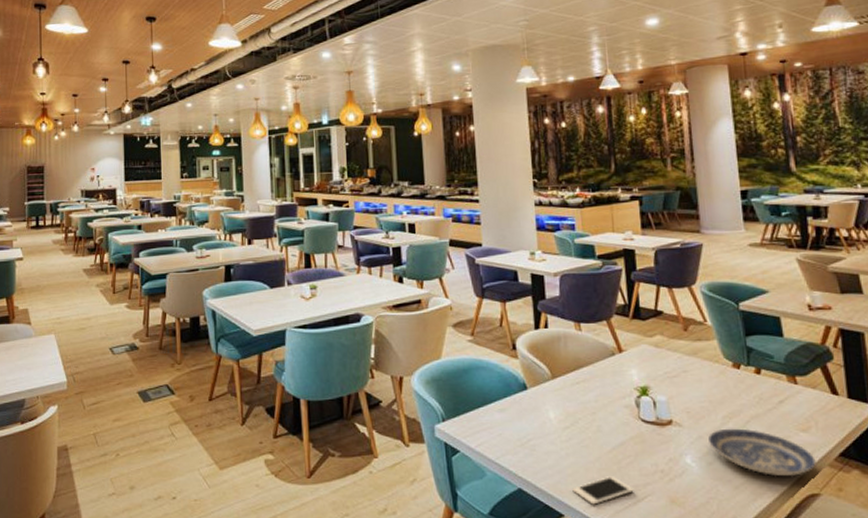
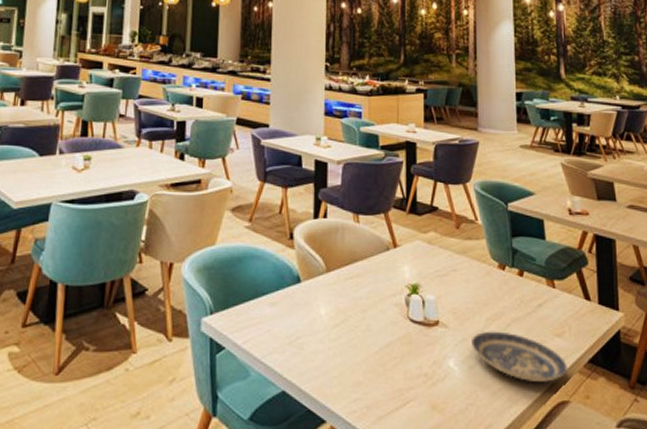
cell phone: present [572,475,634,505] -> none [337,378,397,410]

